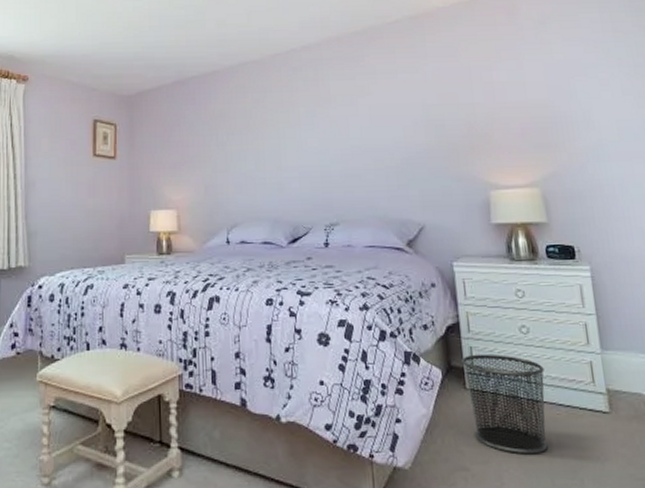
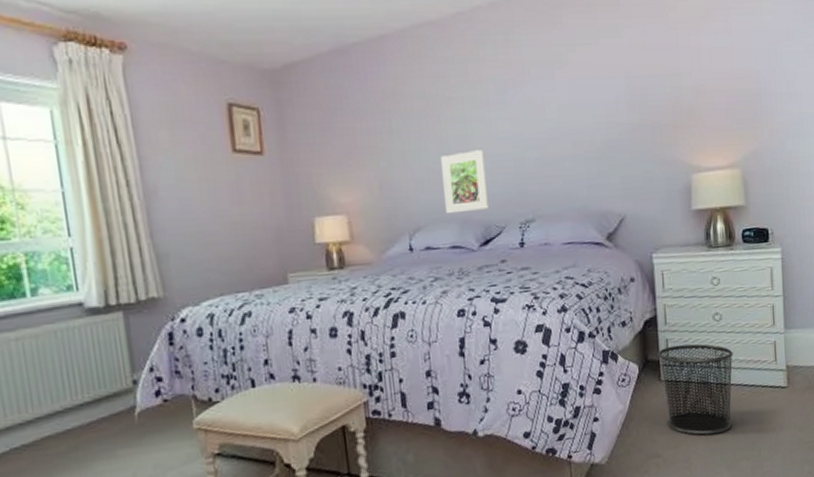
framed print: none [257,162,298,214] -> present [441,150,490,214]

